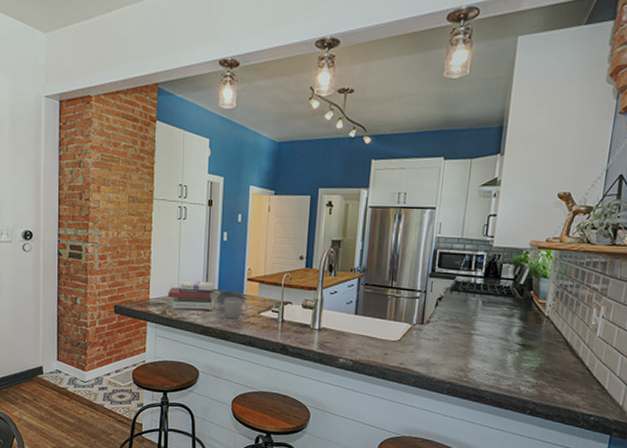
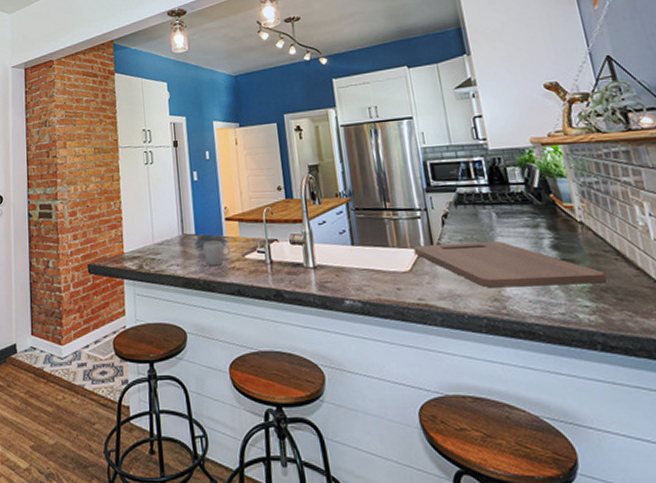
books: present [168,280,215,312] -> none [143,226,194,262]
cutting board: none [406,321,552,366] -> present [413,241,607,288]

